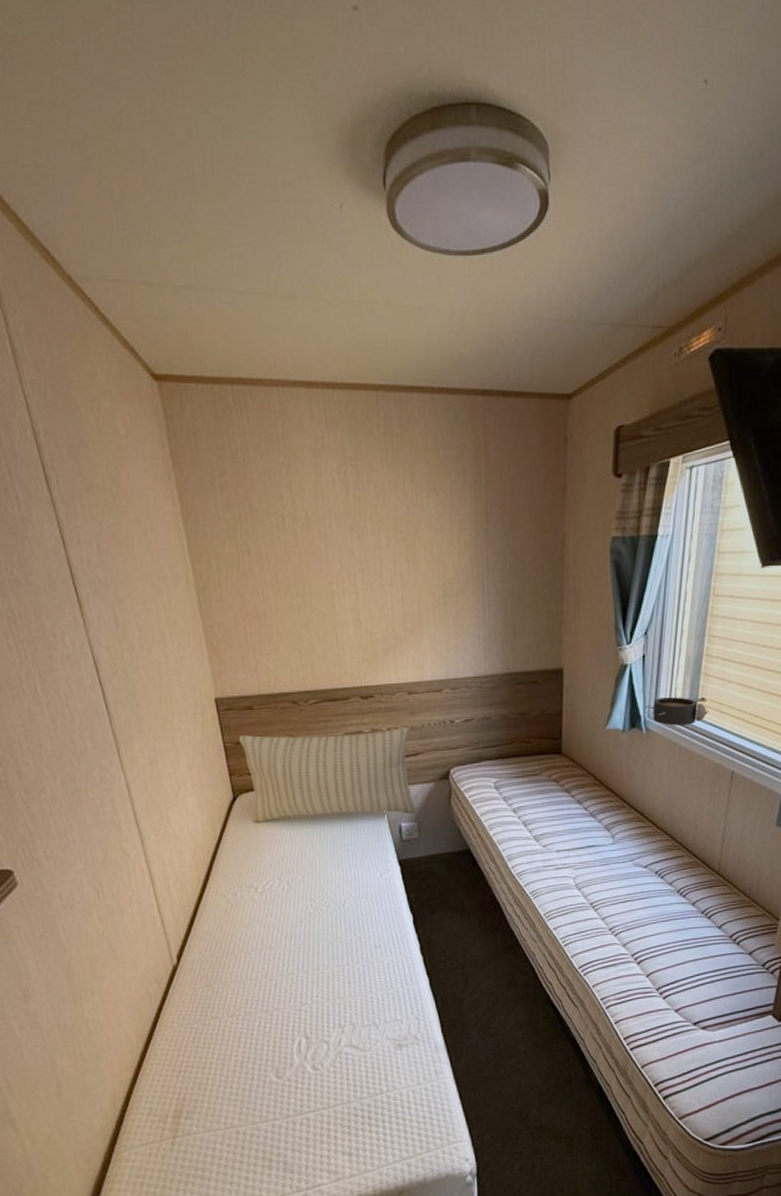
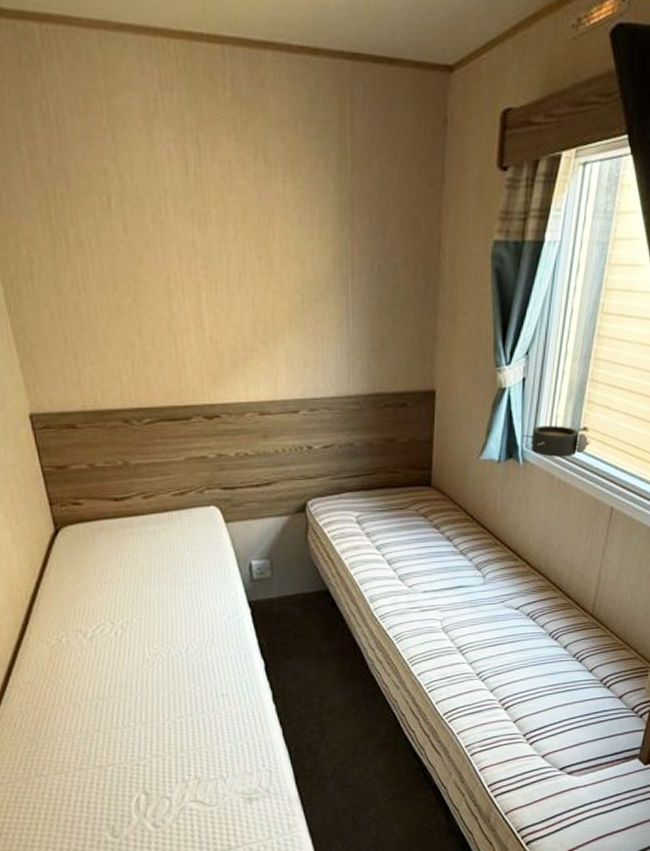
pillow: present [239,727,417,822] -> none [60,452,269,558]

